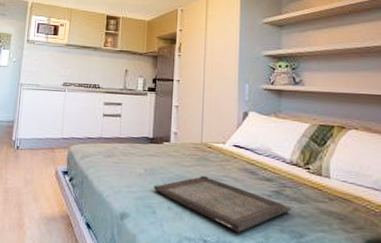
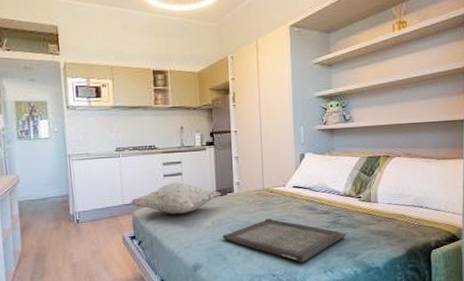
decorative pillow: none [68,123,157,157] -> present [130,182,221,215]

